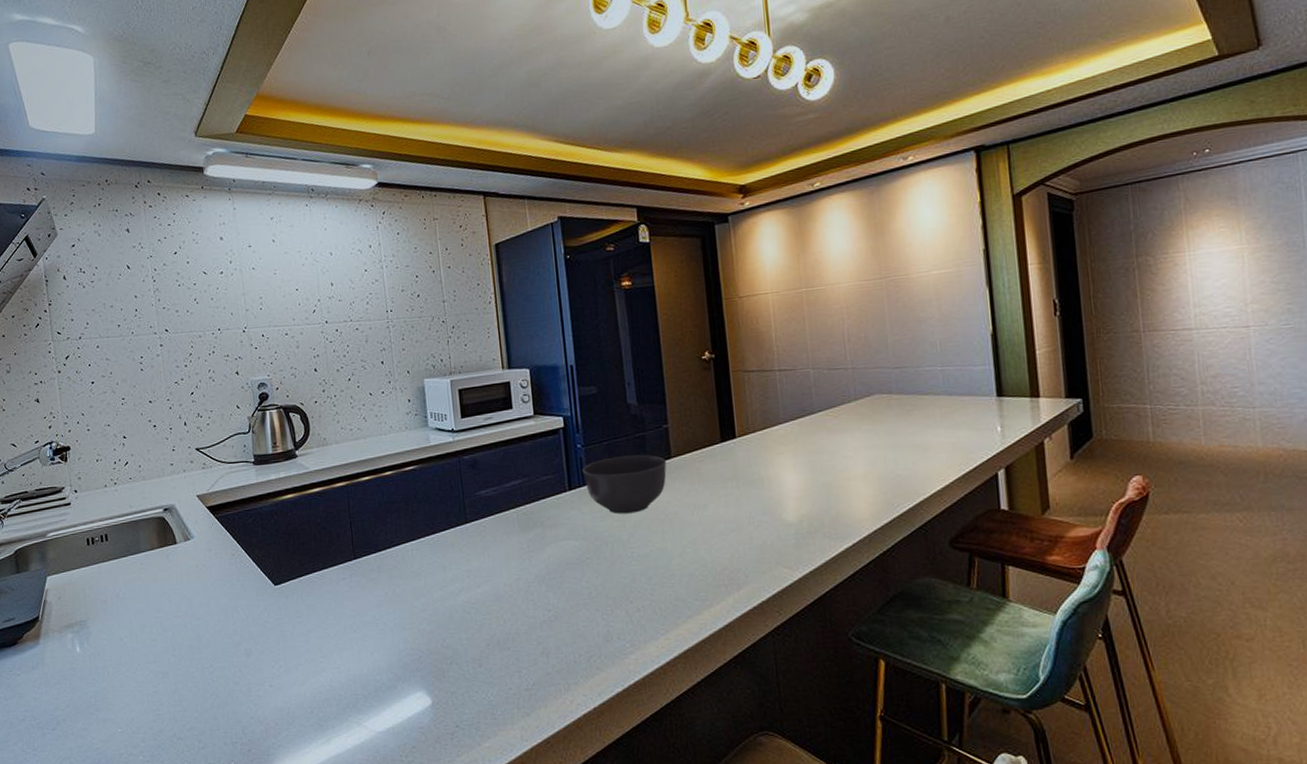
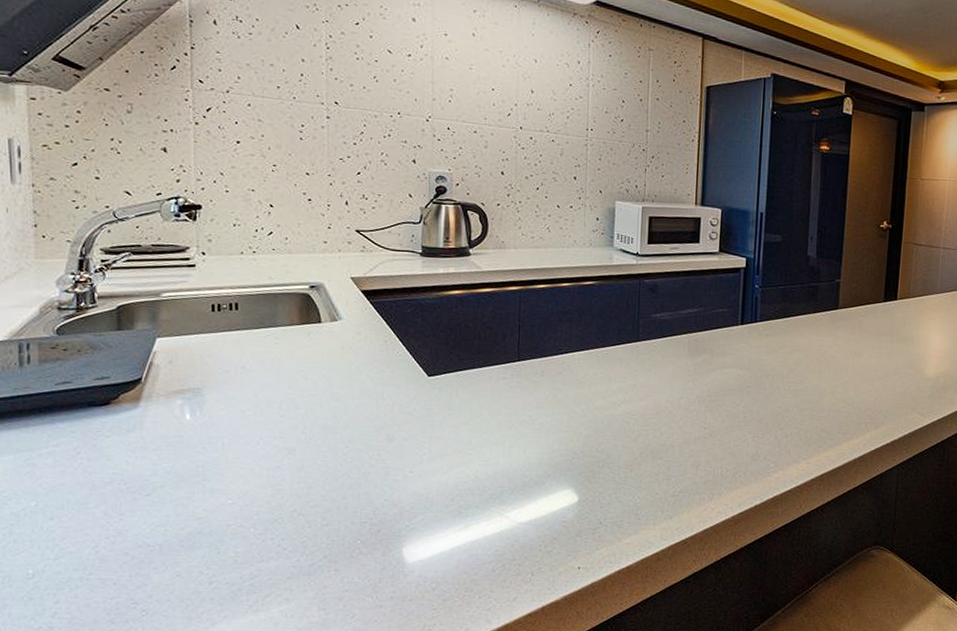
bowl: present [582,454,667,514] -> none [756,300,834,353]

